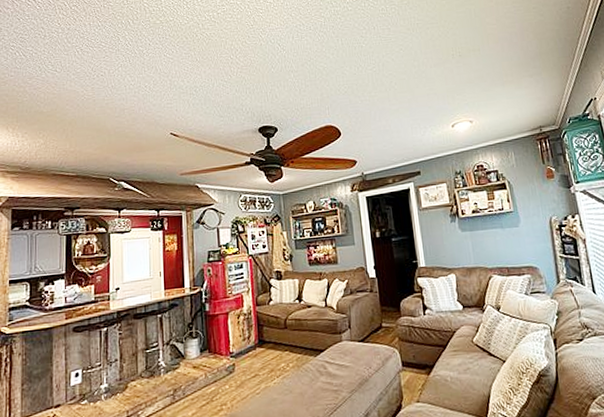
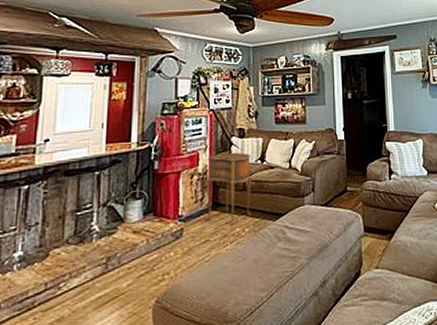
side table: none [252,293,294,361] -> present [206,153,252,225]

